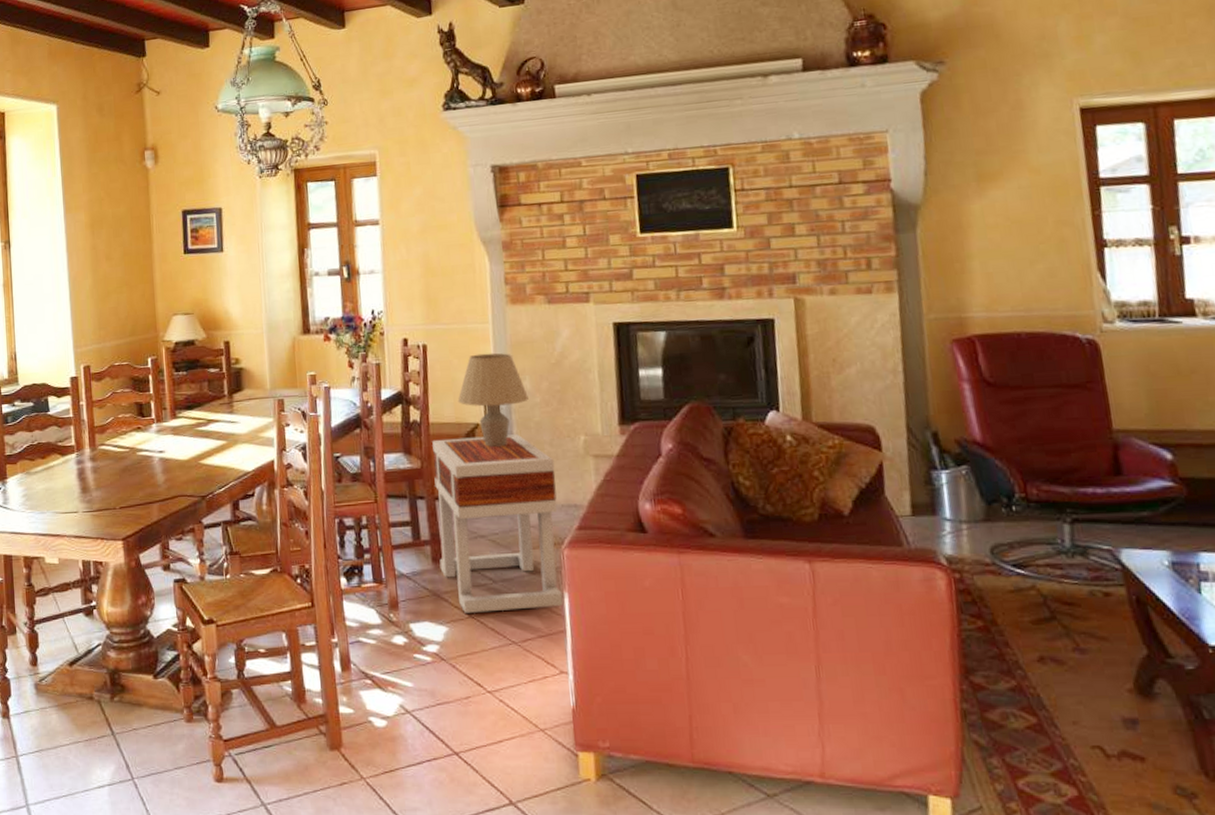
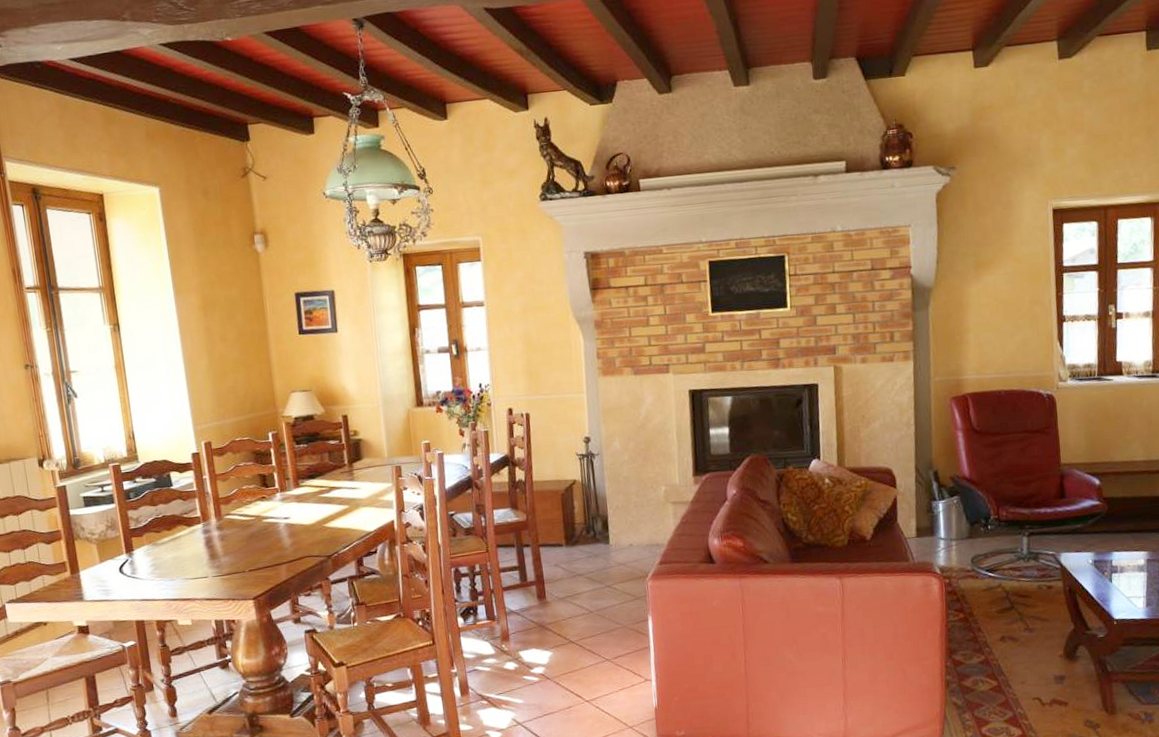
side table: present [432,434,564,613] -> none [536,487,648,639]
table lamp: present [457,352,529,447] -> none [557,418,618,500]

